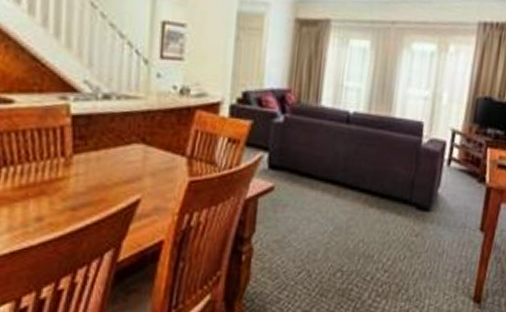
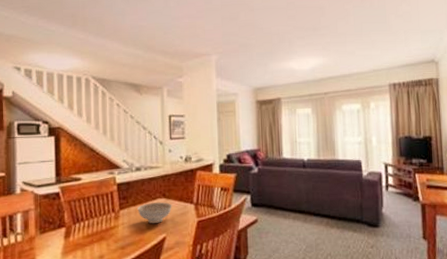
decorative bowl: none [101,148,154,179] -> present [137,202,172,223]

